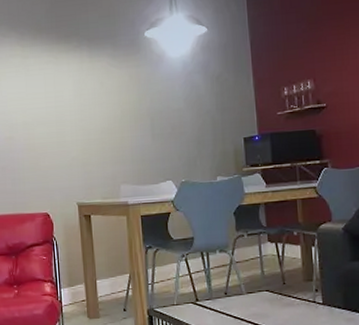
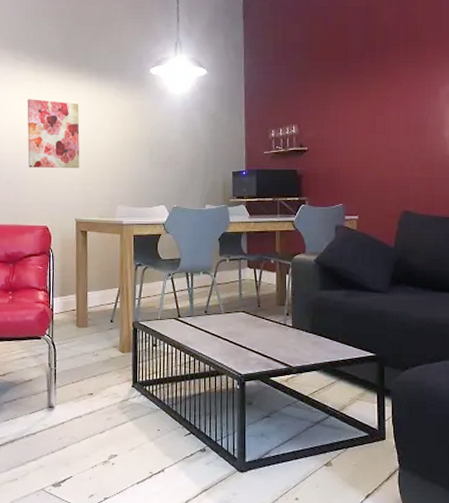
wall art: none [16,76,77,151] -> present [27,99,80,169]

